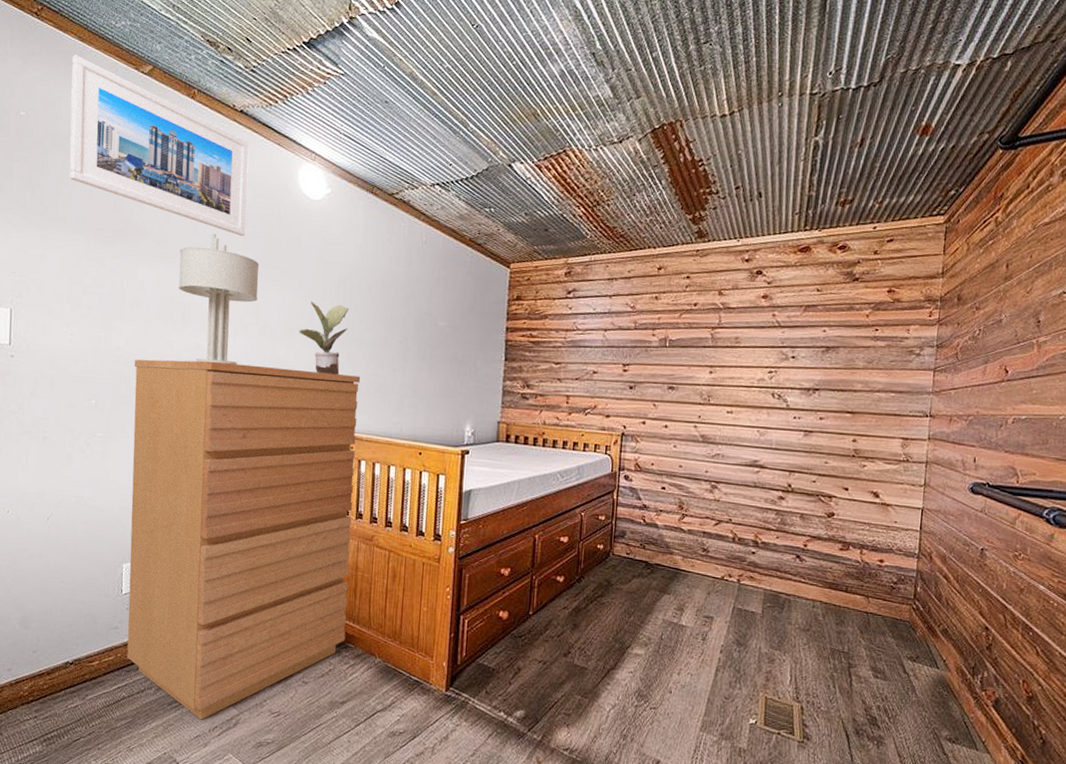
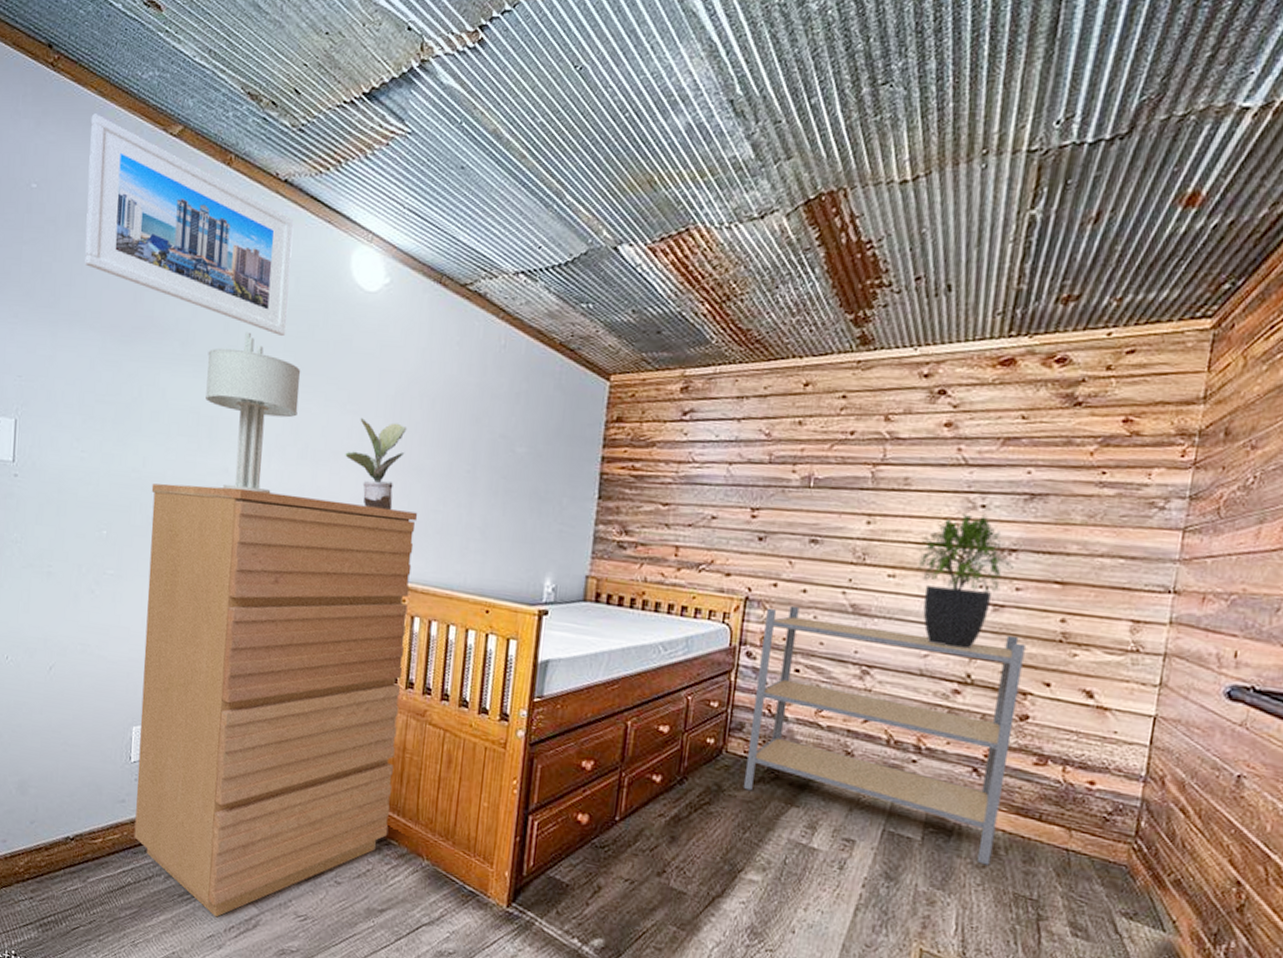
shelving unit: none [627,438,829,629] -> present [743,605,1026,866]
potted plant: none [748,362,817,465] -> present [917,513,1013,649]

